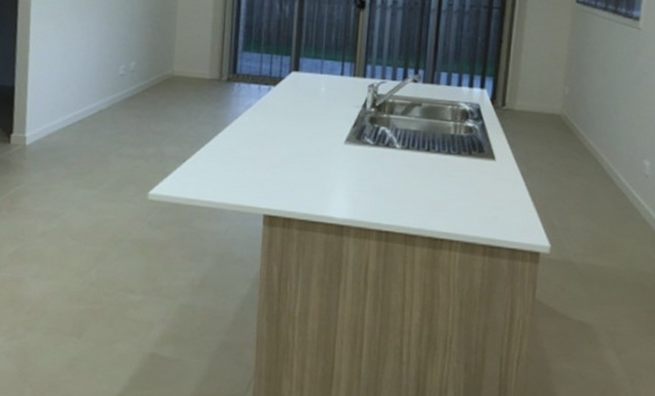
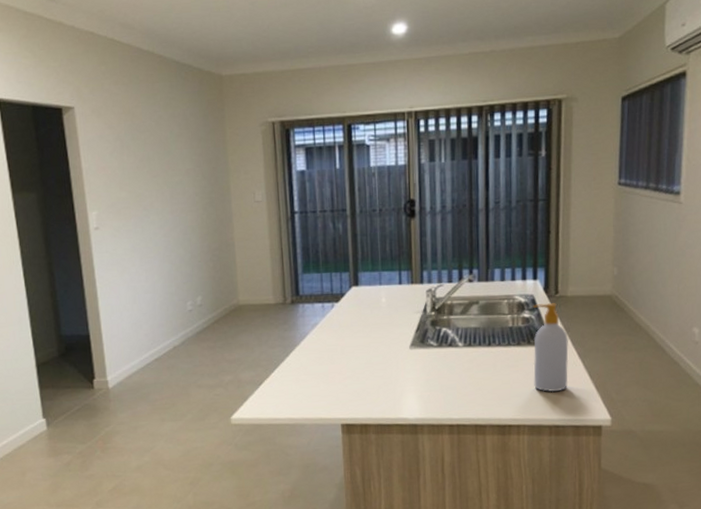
soap bottle: none [471,114,512,210] -> present [532,303,569,393]

